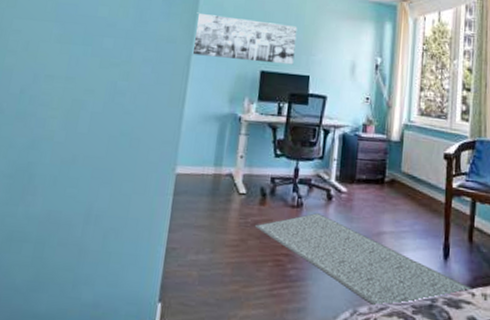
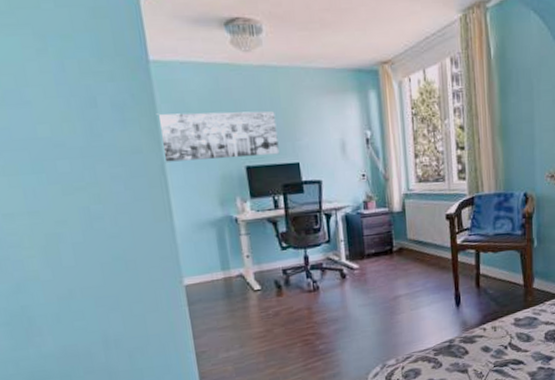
rug: present [254,213,473,308] -> none [276,292,484,359]

